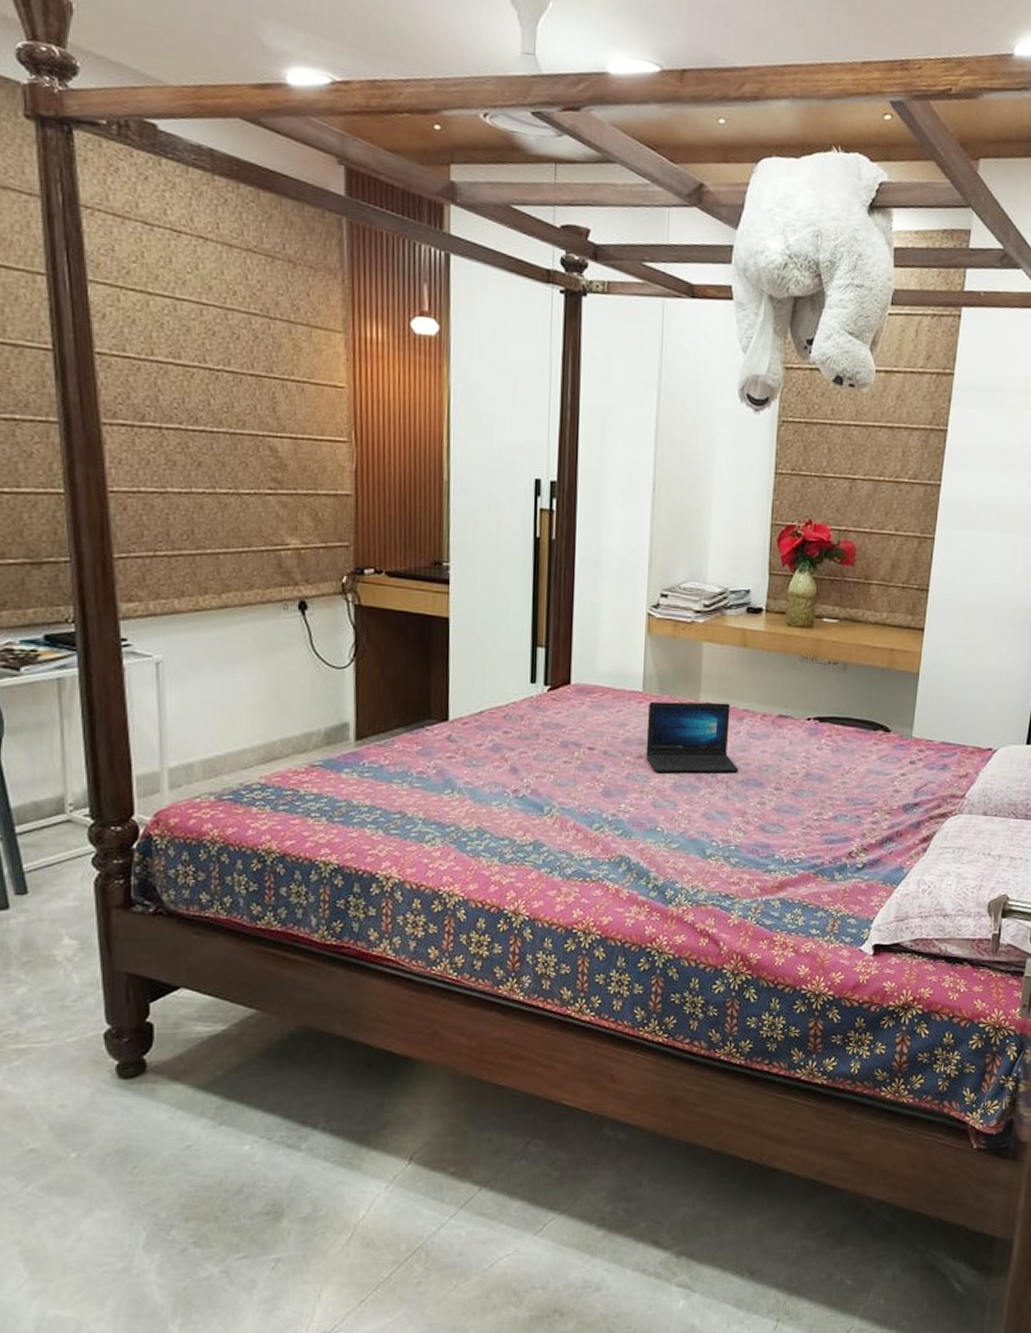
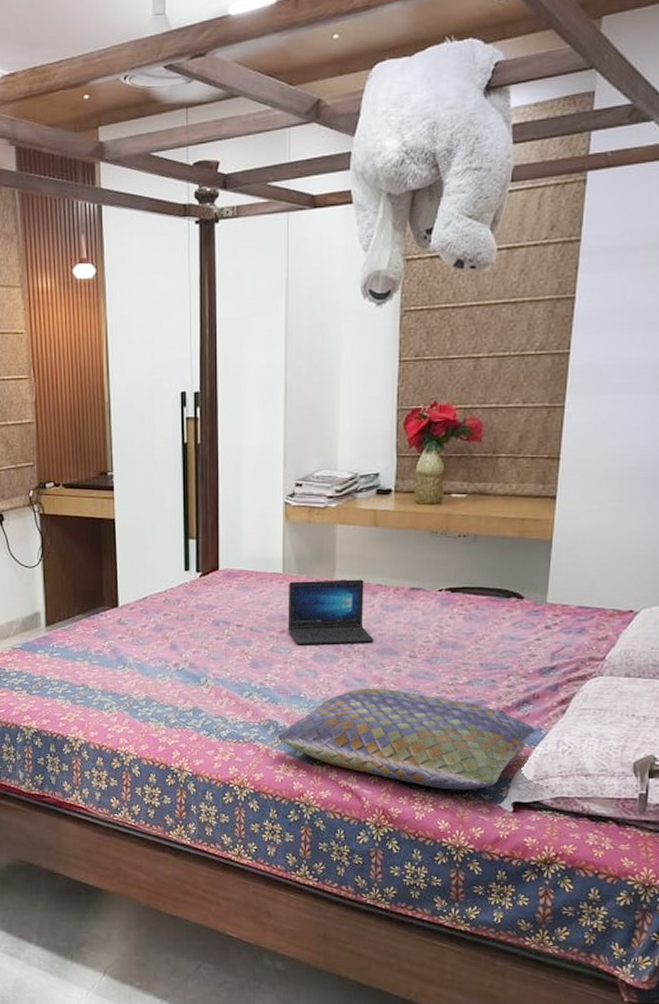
cushion: none [630,821,897,933] -> present [278,688,535,790]

